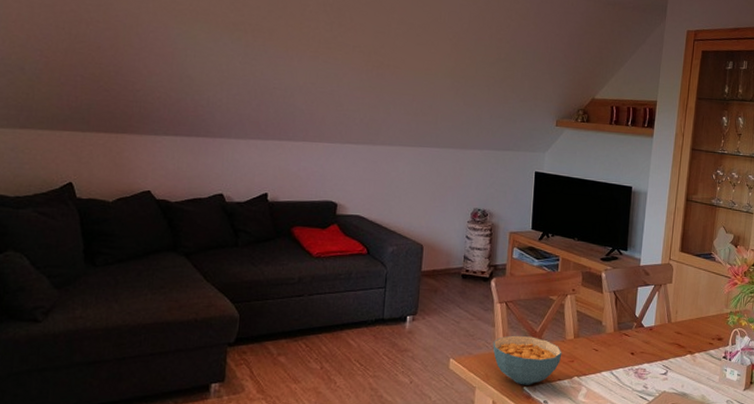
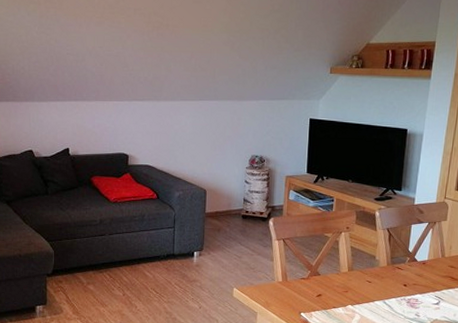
cereal bowl: present [493,335,562,385] -> none [272,268,337,312]

